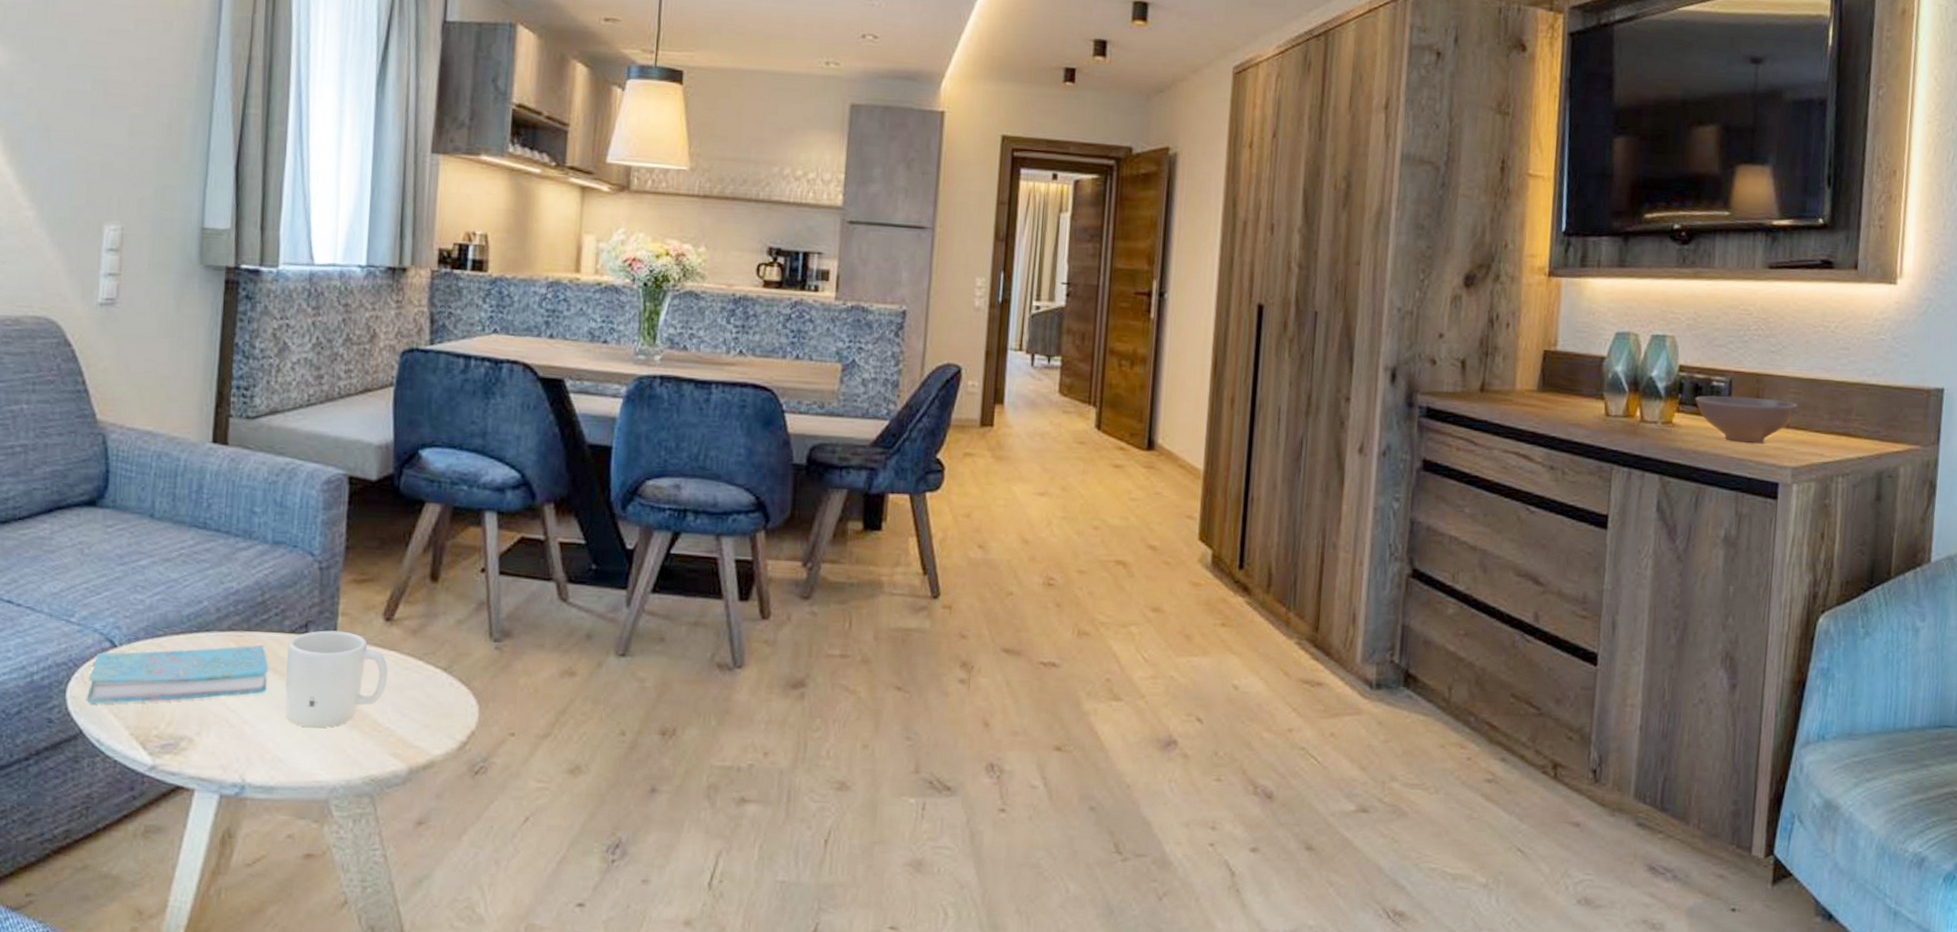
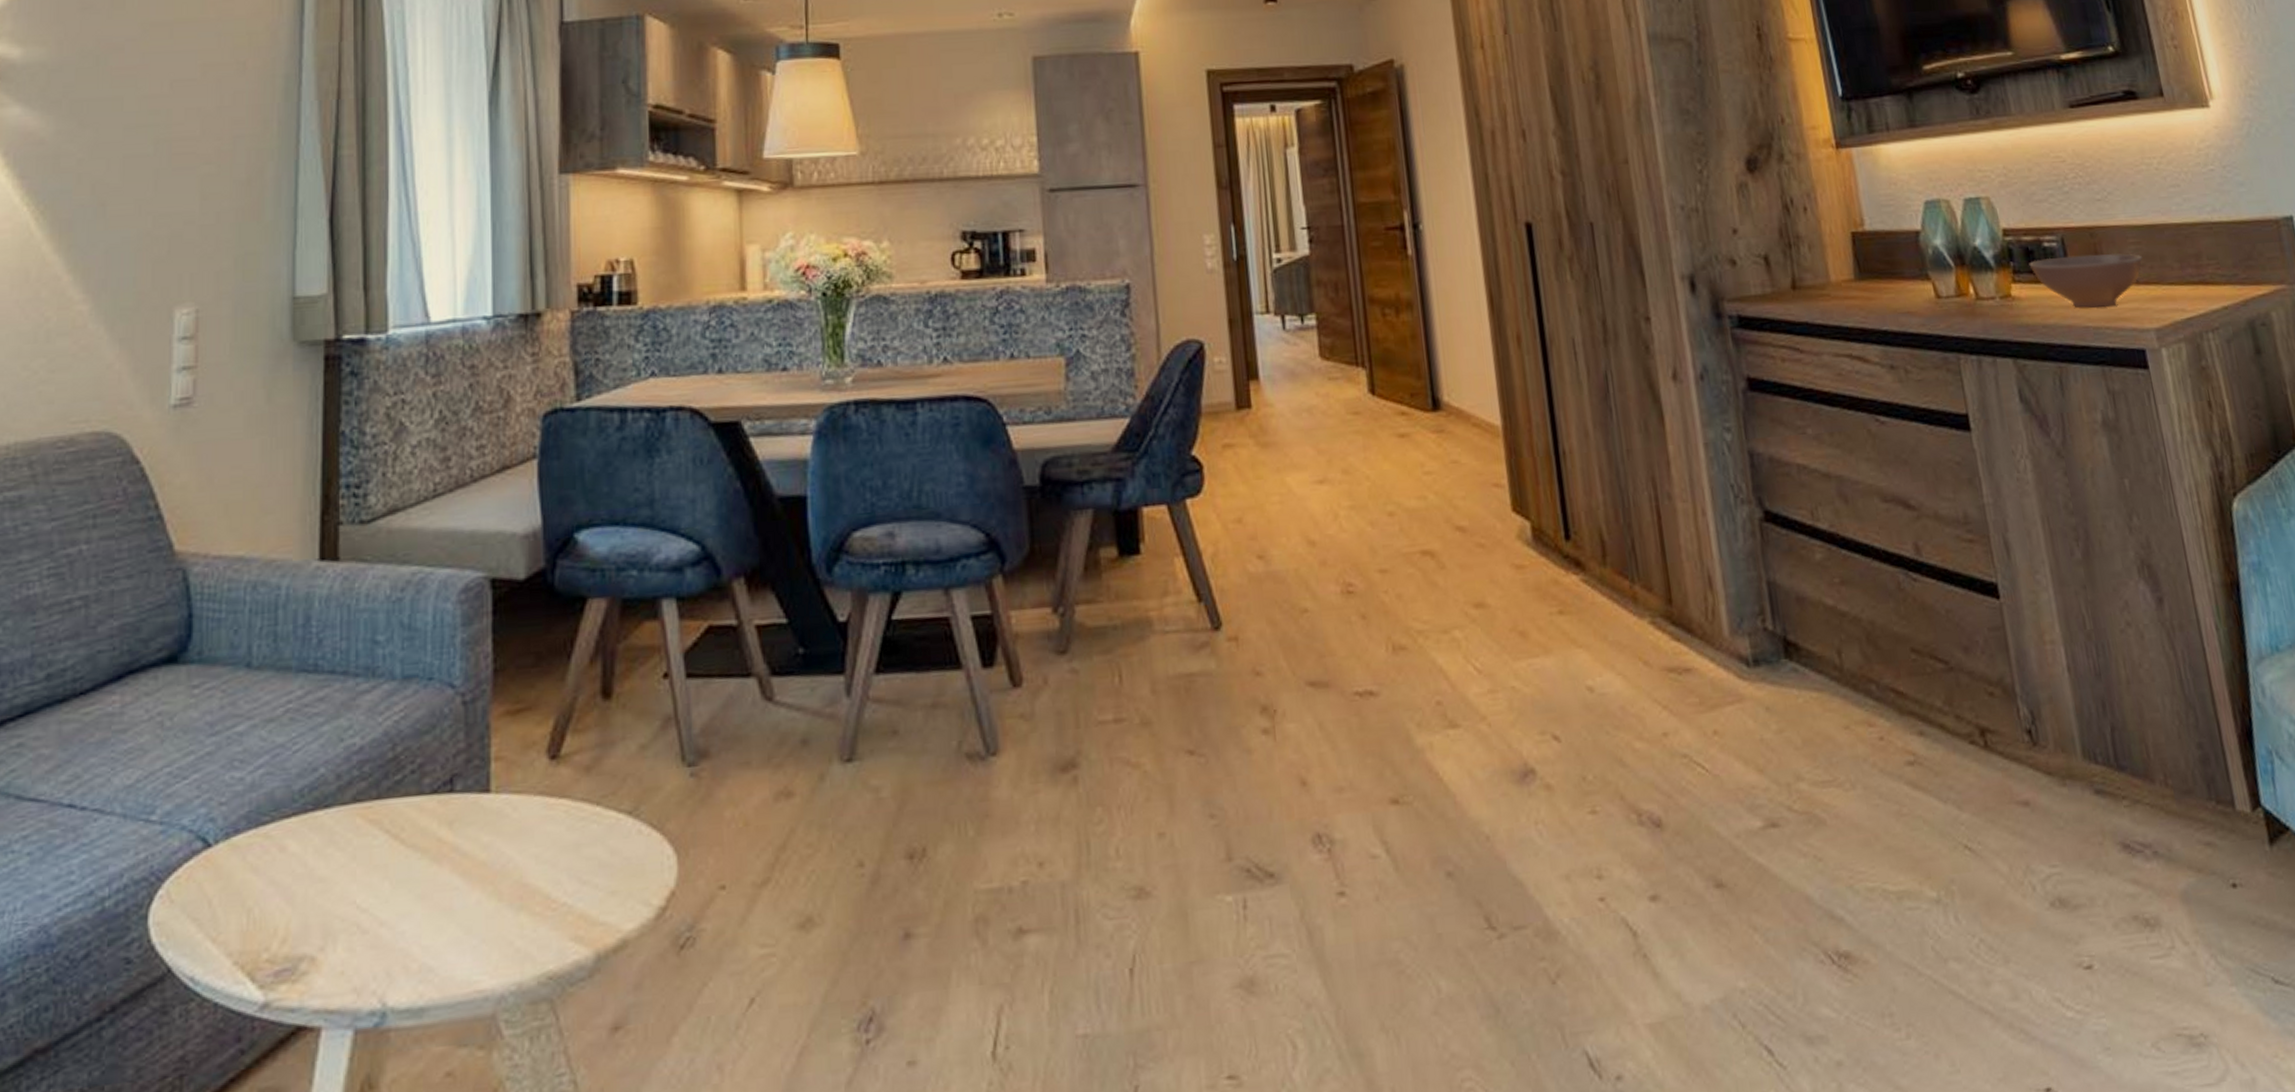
cover: present [86,645,269,705] -> none [174,816,408,930]
mug: present [284,630,388,728] -> none [430,781,560,919]

